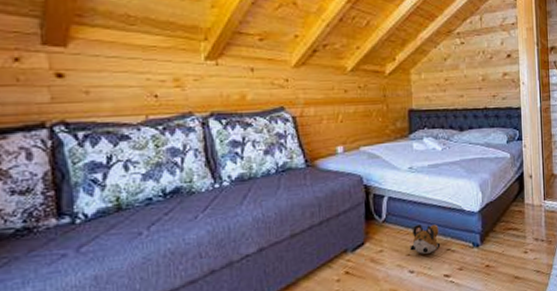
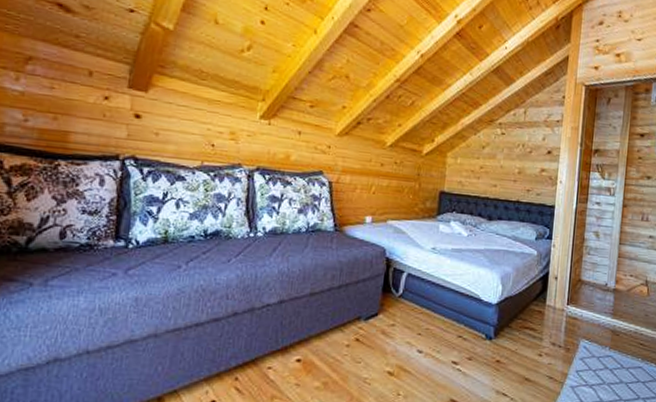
plush toy: present [410,223,441,254] -> none [421,305,453,336]

